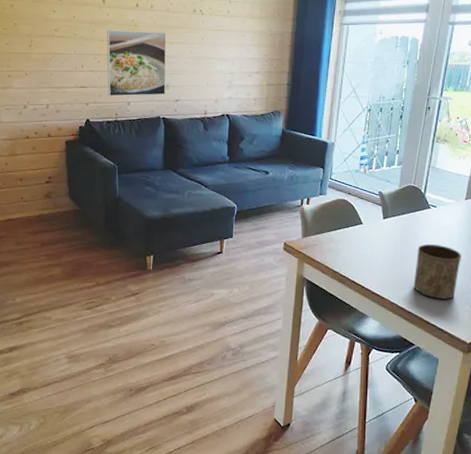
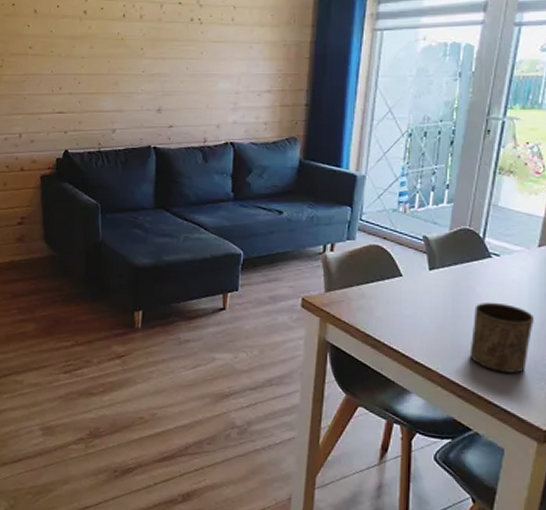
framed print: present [106,30,167,97] -> none [88,45,159,123]

